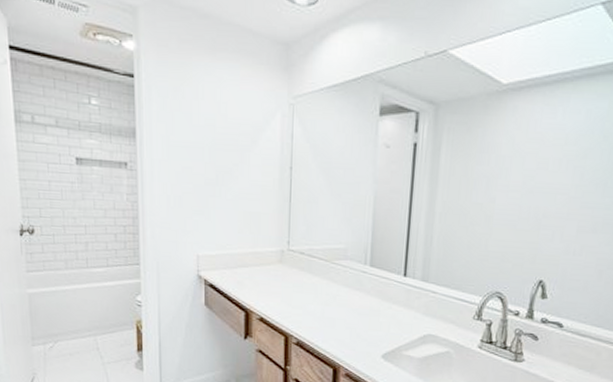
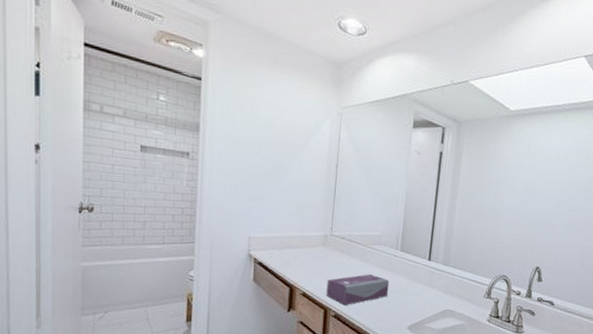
tissue box: none [286,294,359,332] -> present [326,274,390,306]

